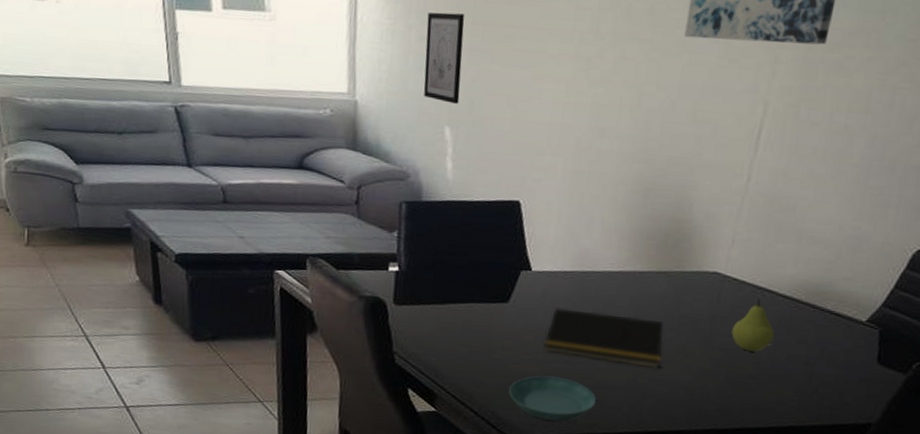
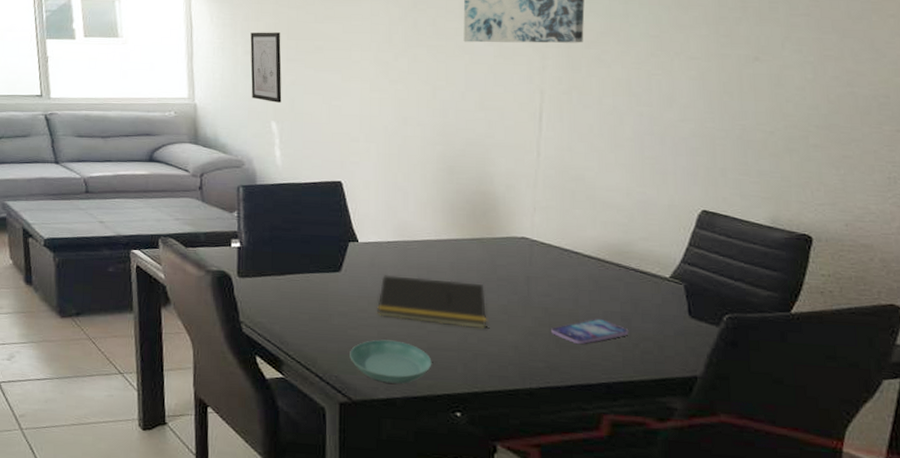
smartphone: none [728,361,811,388] -> present [551,318,629,345]
fruit: present [731,298,775,352] -> none [548,259,588,310]

